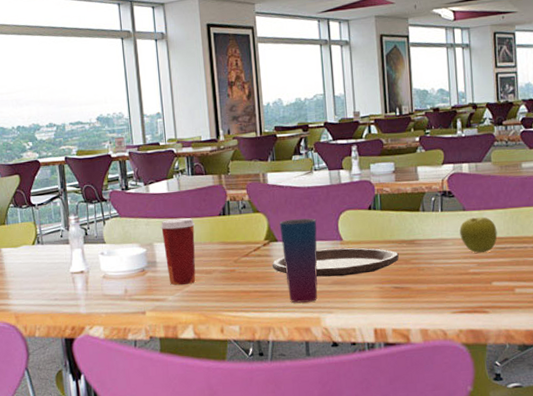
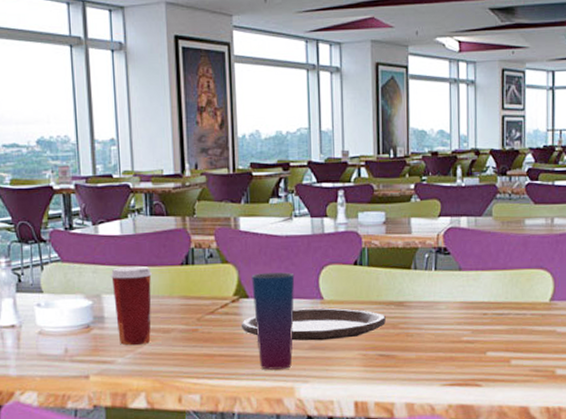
fruit: present [459,216,498,253] -> none [454,278,495,319]

